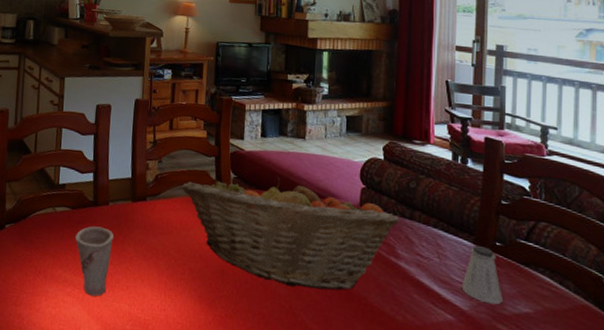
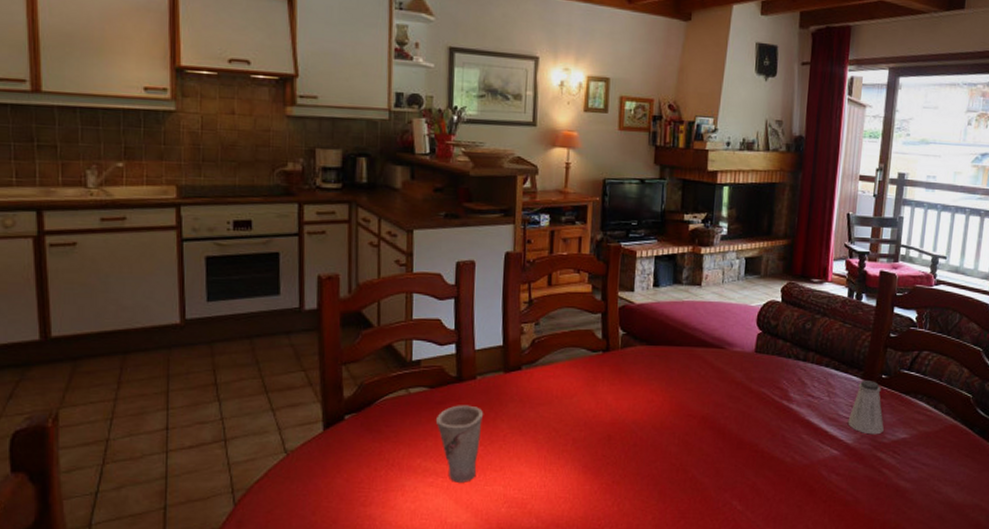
fruit basket: present [182,177,399,290] -> none [563,329,793,444]

